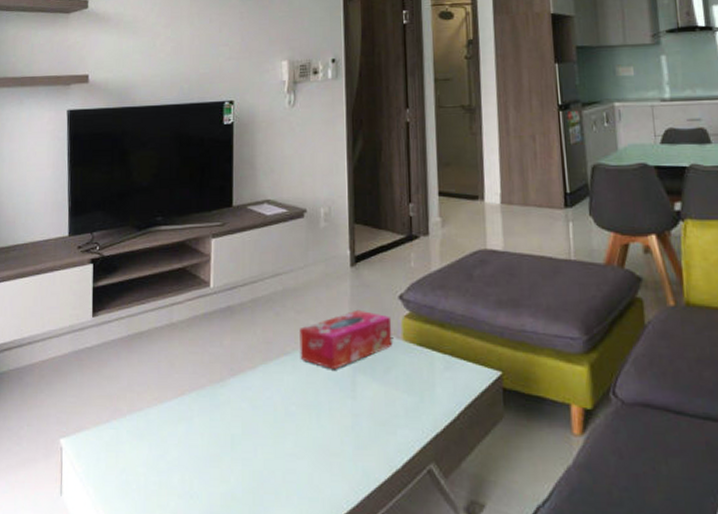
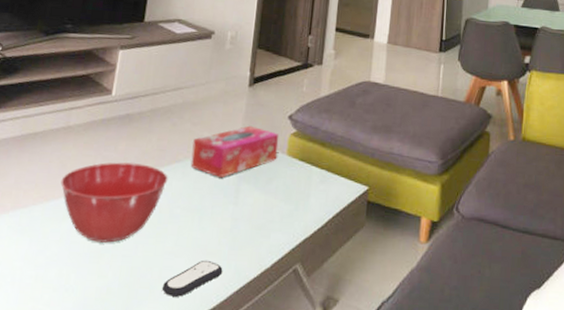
mixing bowl: none [172,358,279,445] -> present [60,162,168,243]
remote control: none [287,461,350,503] -> present [161,260,223,297]

